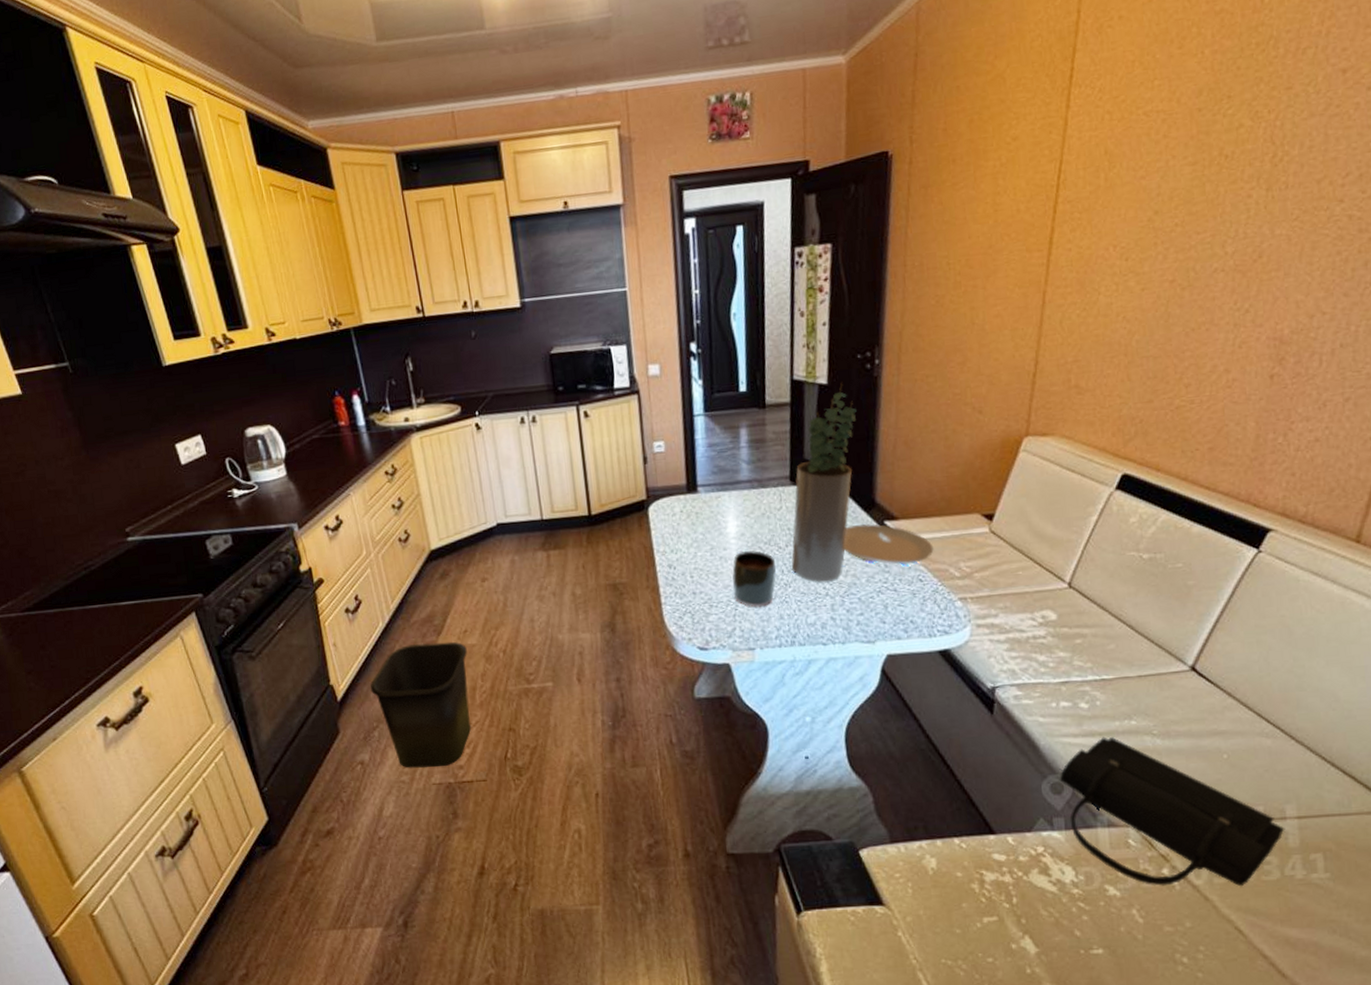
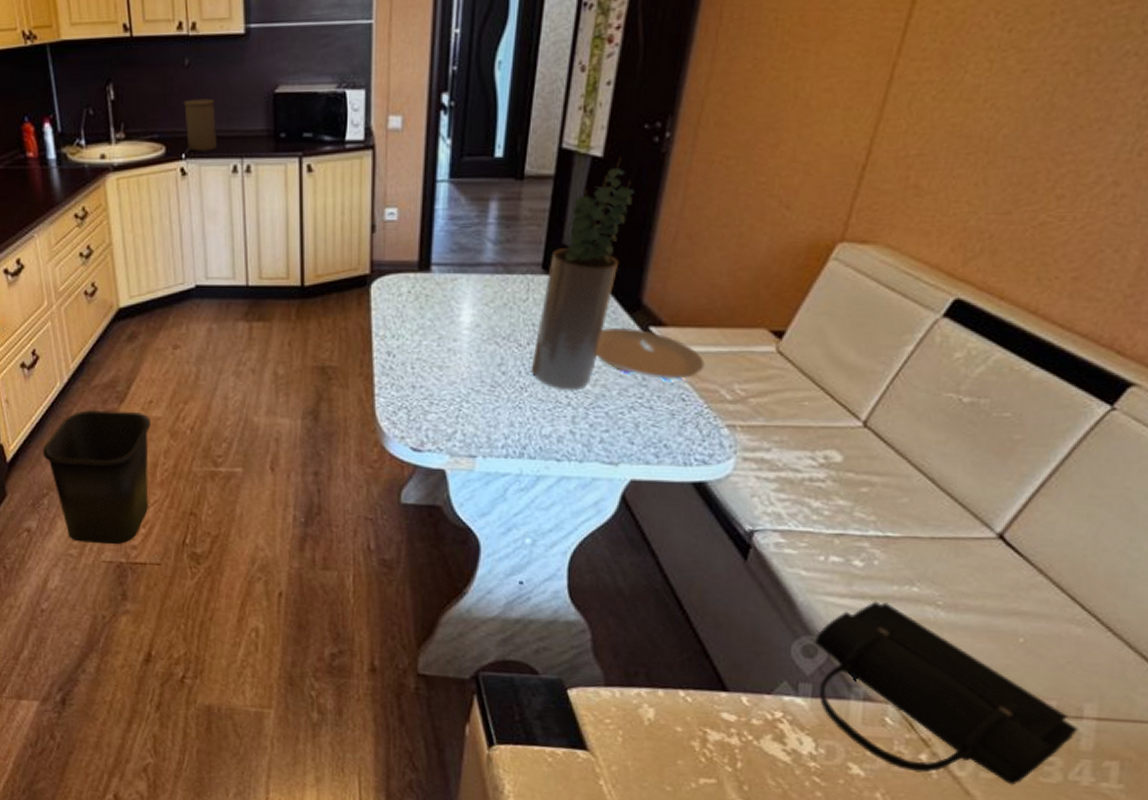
canister: none [473,363,505,409] -> present [184,98,217,152]
mug: present [732,550,777,607] -> none [458,345,512,410]

